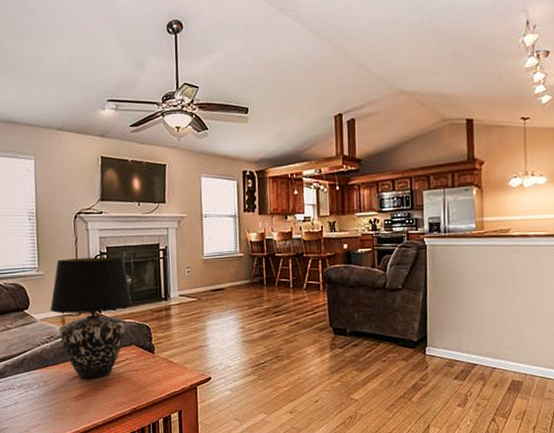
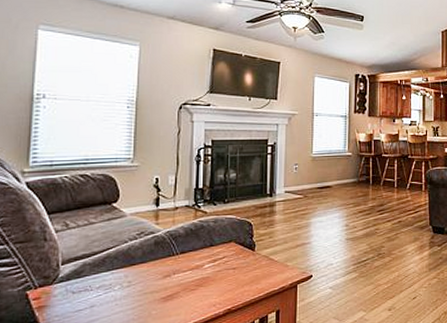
table lamp: present [50,256,133,379] -> none [142,150,236,278]

